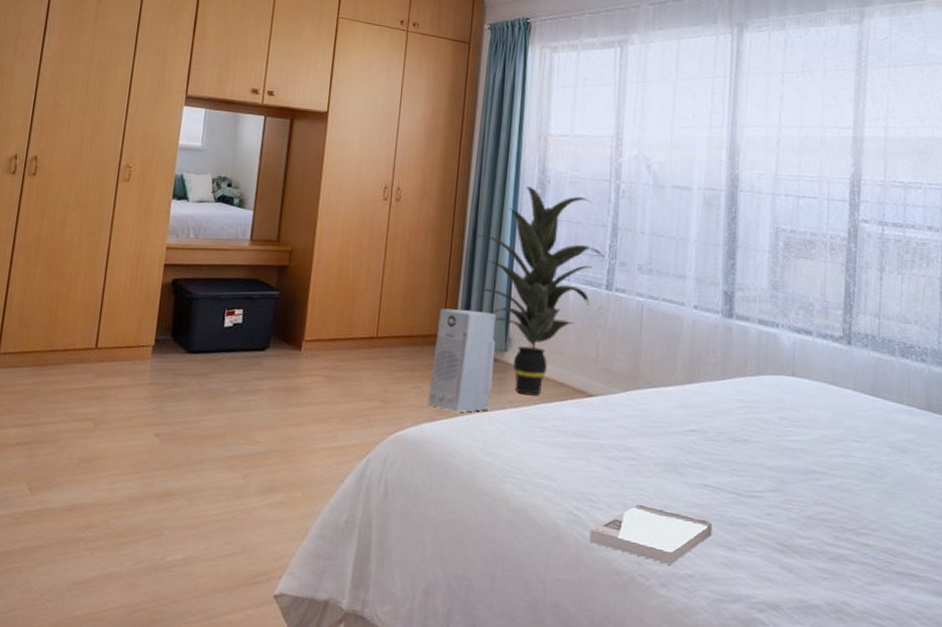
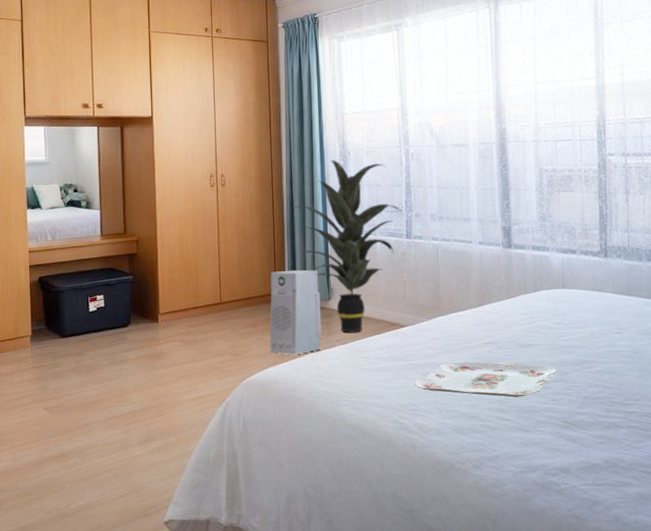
book: present [589,505,713,565] -> none [414,408,511,451]
serving tray: none [597,447,776,505] -> present [414,361,557,398]

